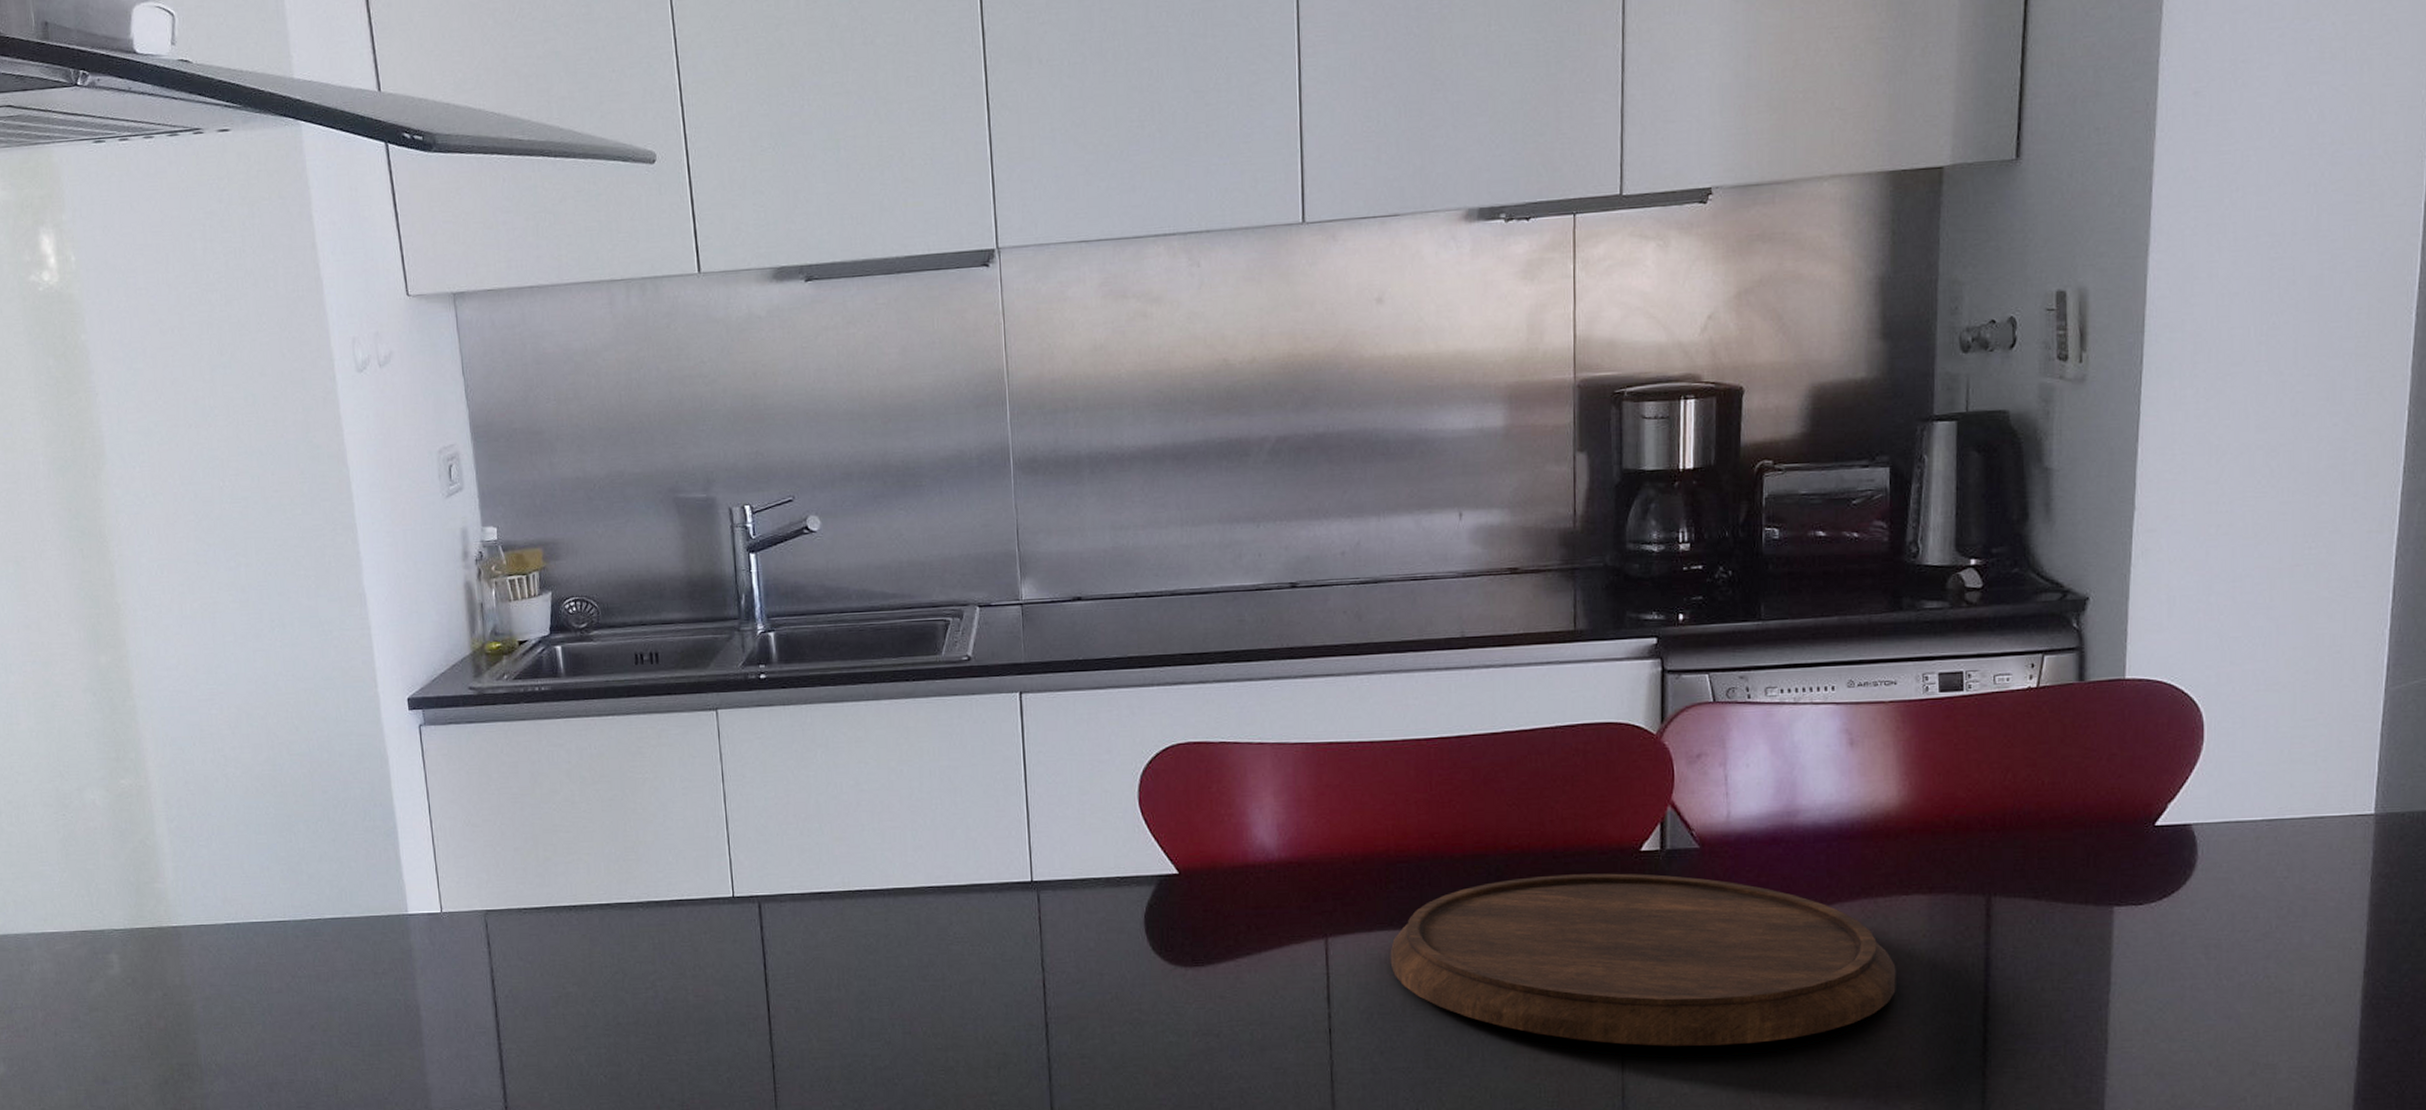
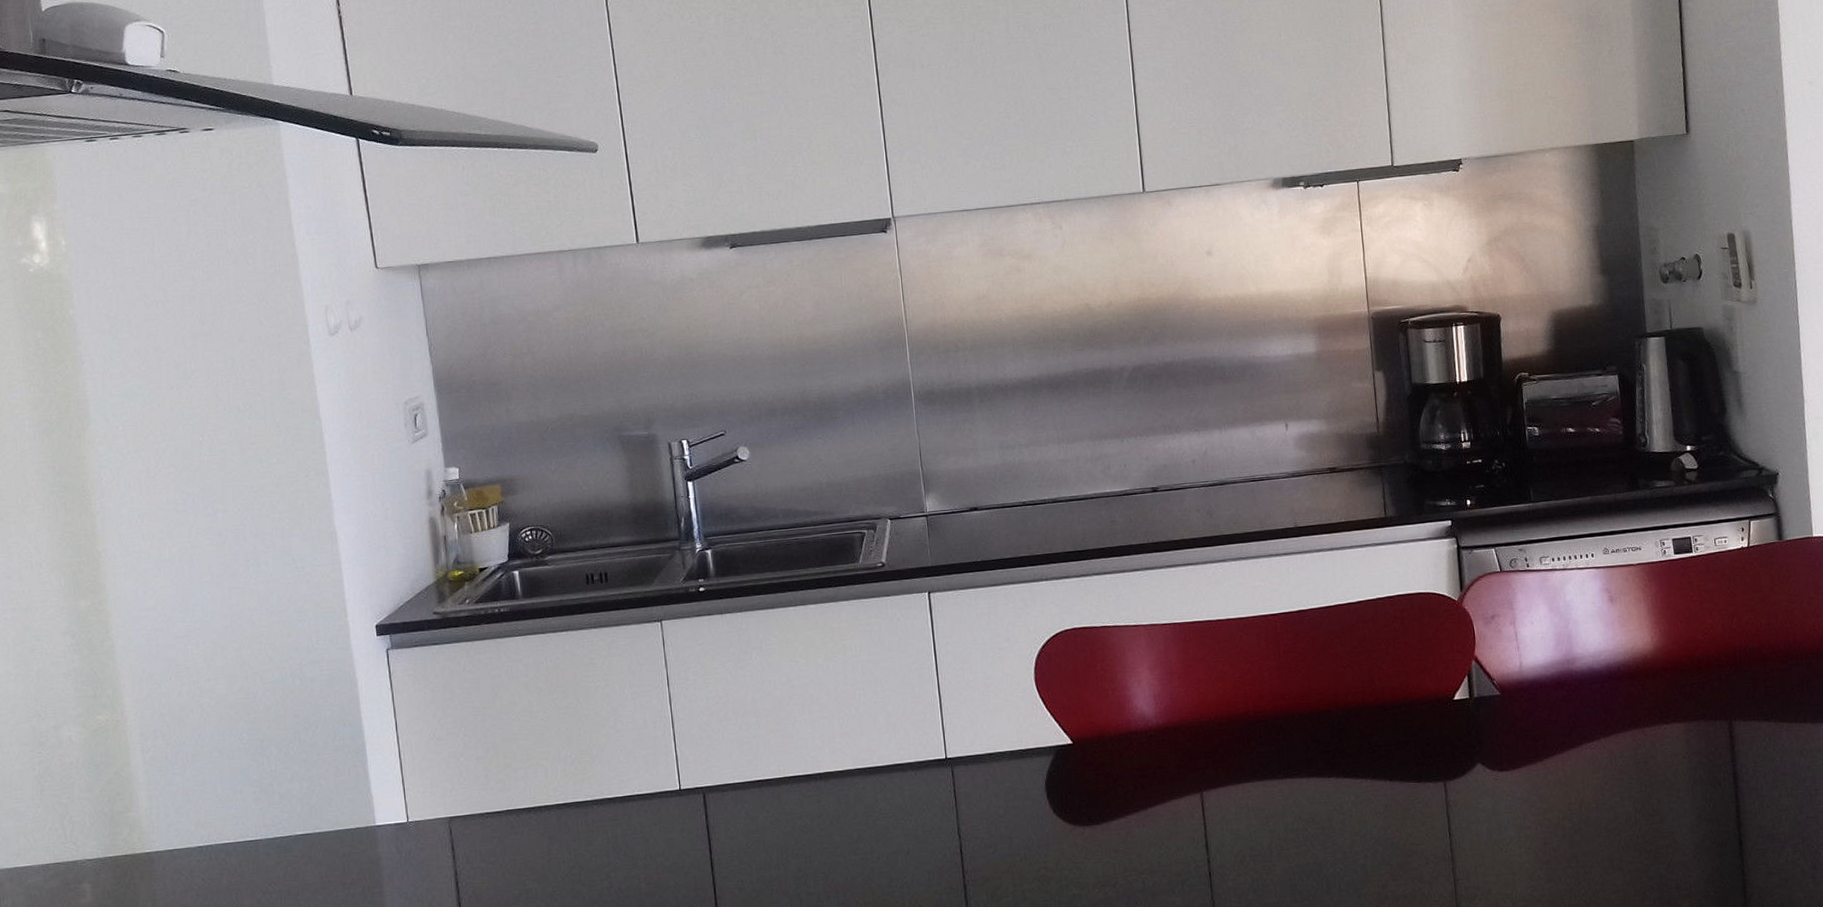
cutting board: present [1390,873,1896,1046] -> none [1255,719,1667,868]

